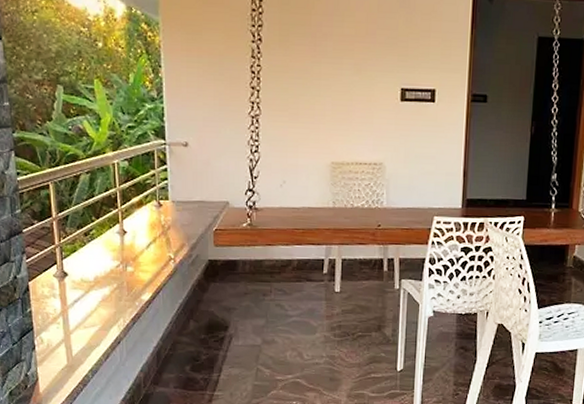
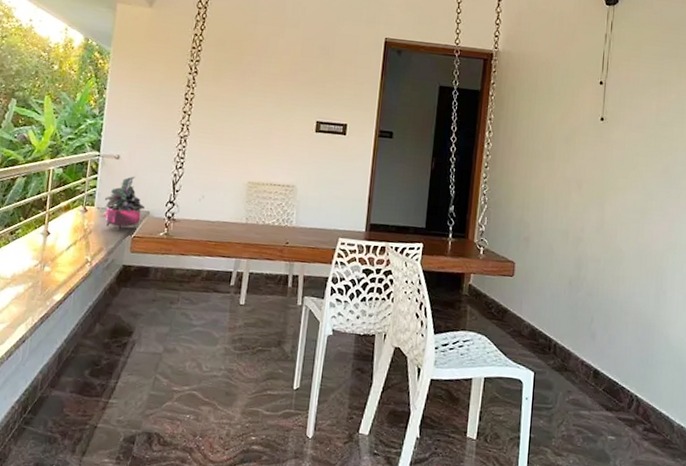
potted plant: none [178,165,223,224] -> present [103,176,145,231]

